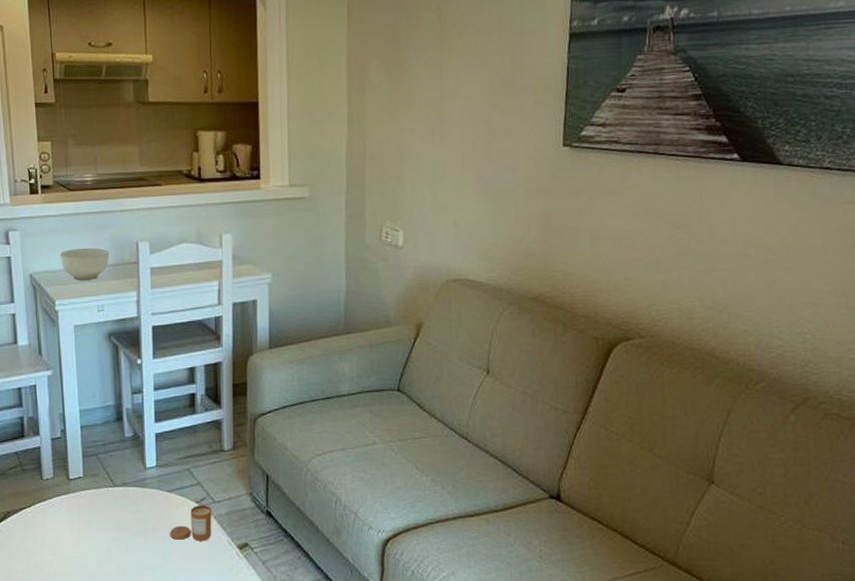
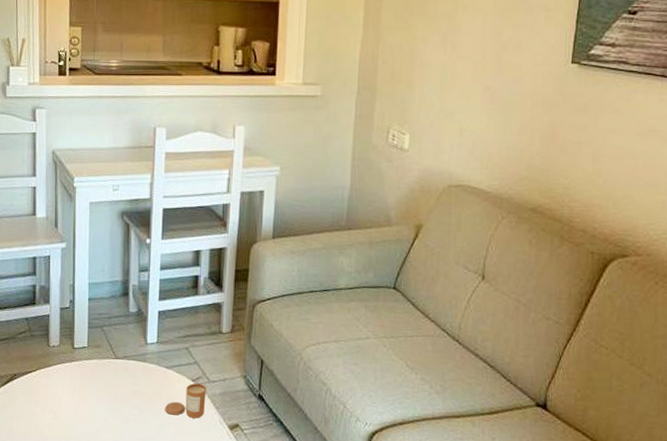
bowl: present [59,247,110,280] -> none [81,129,129,160]

